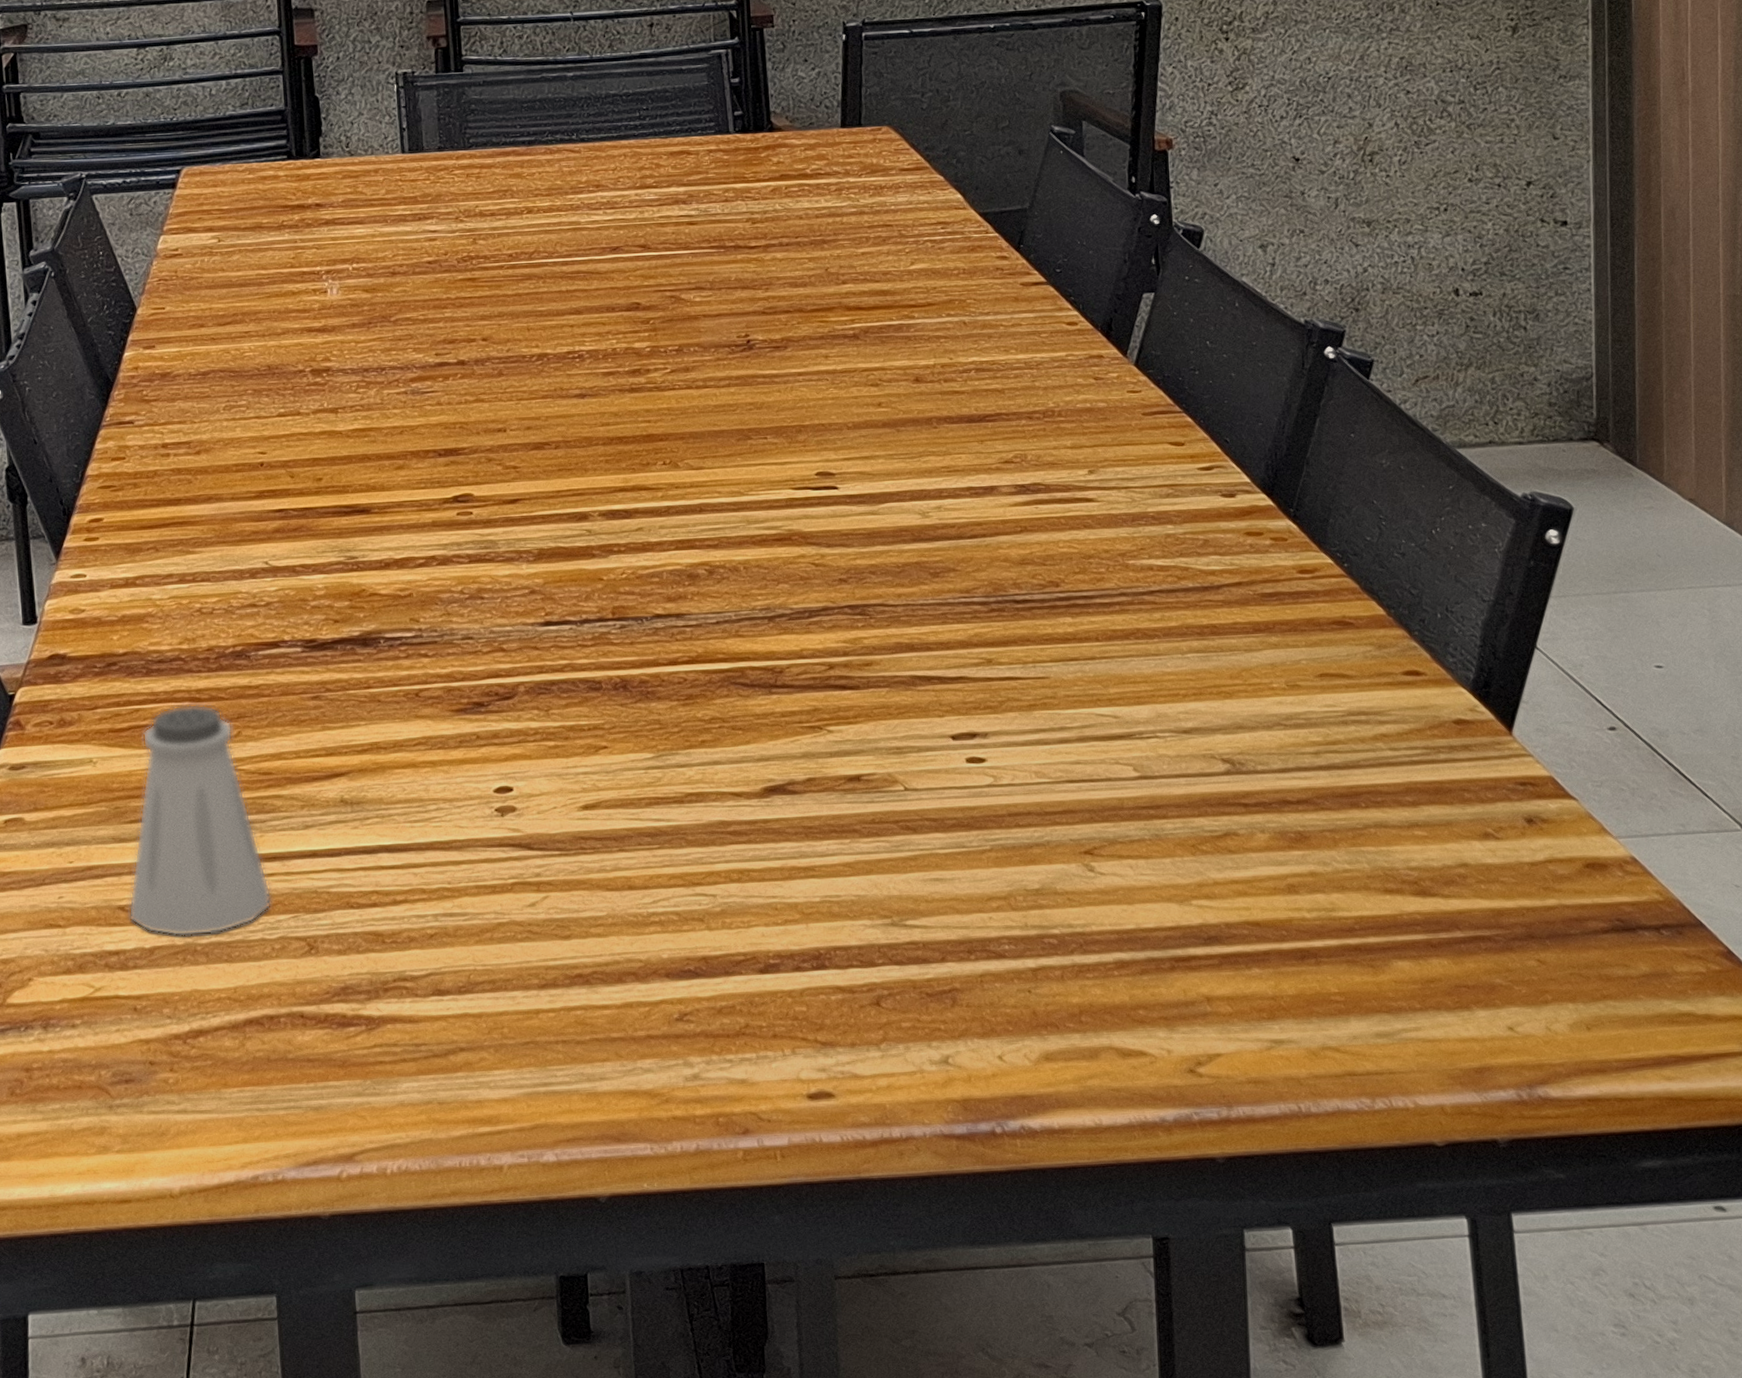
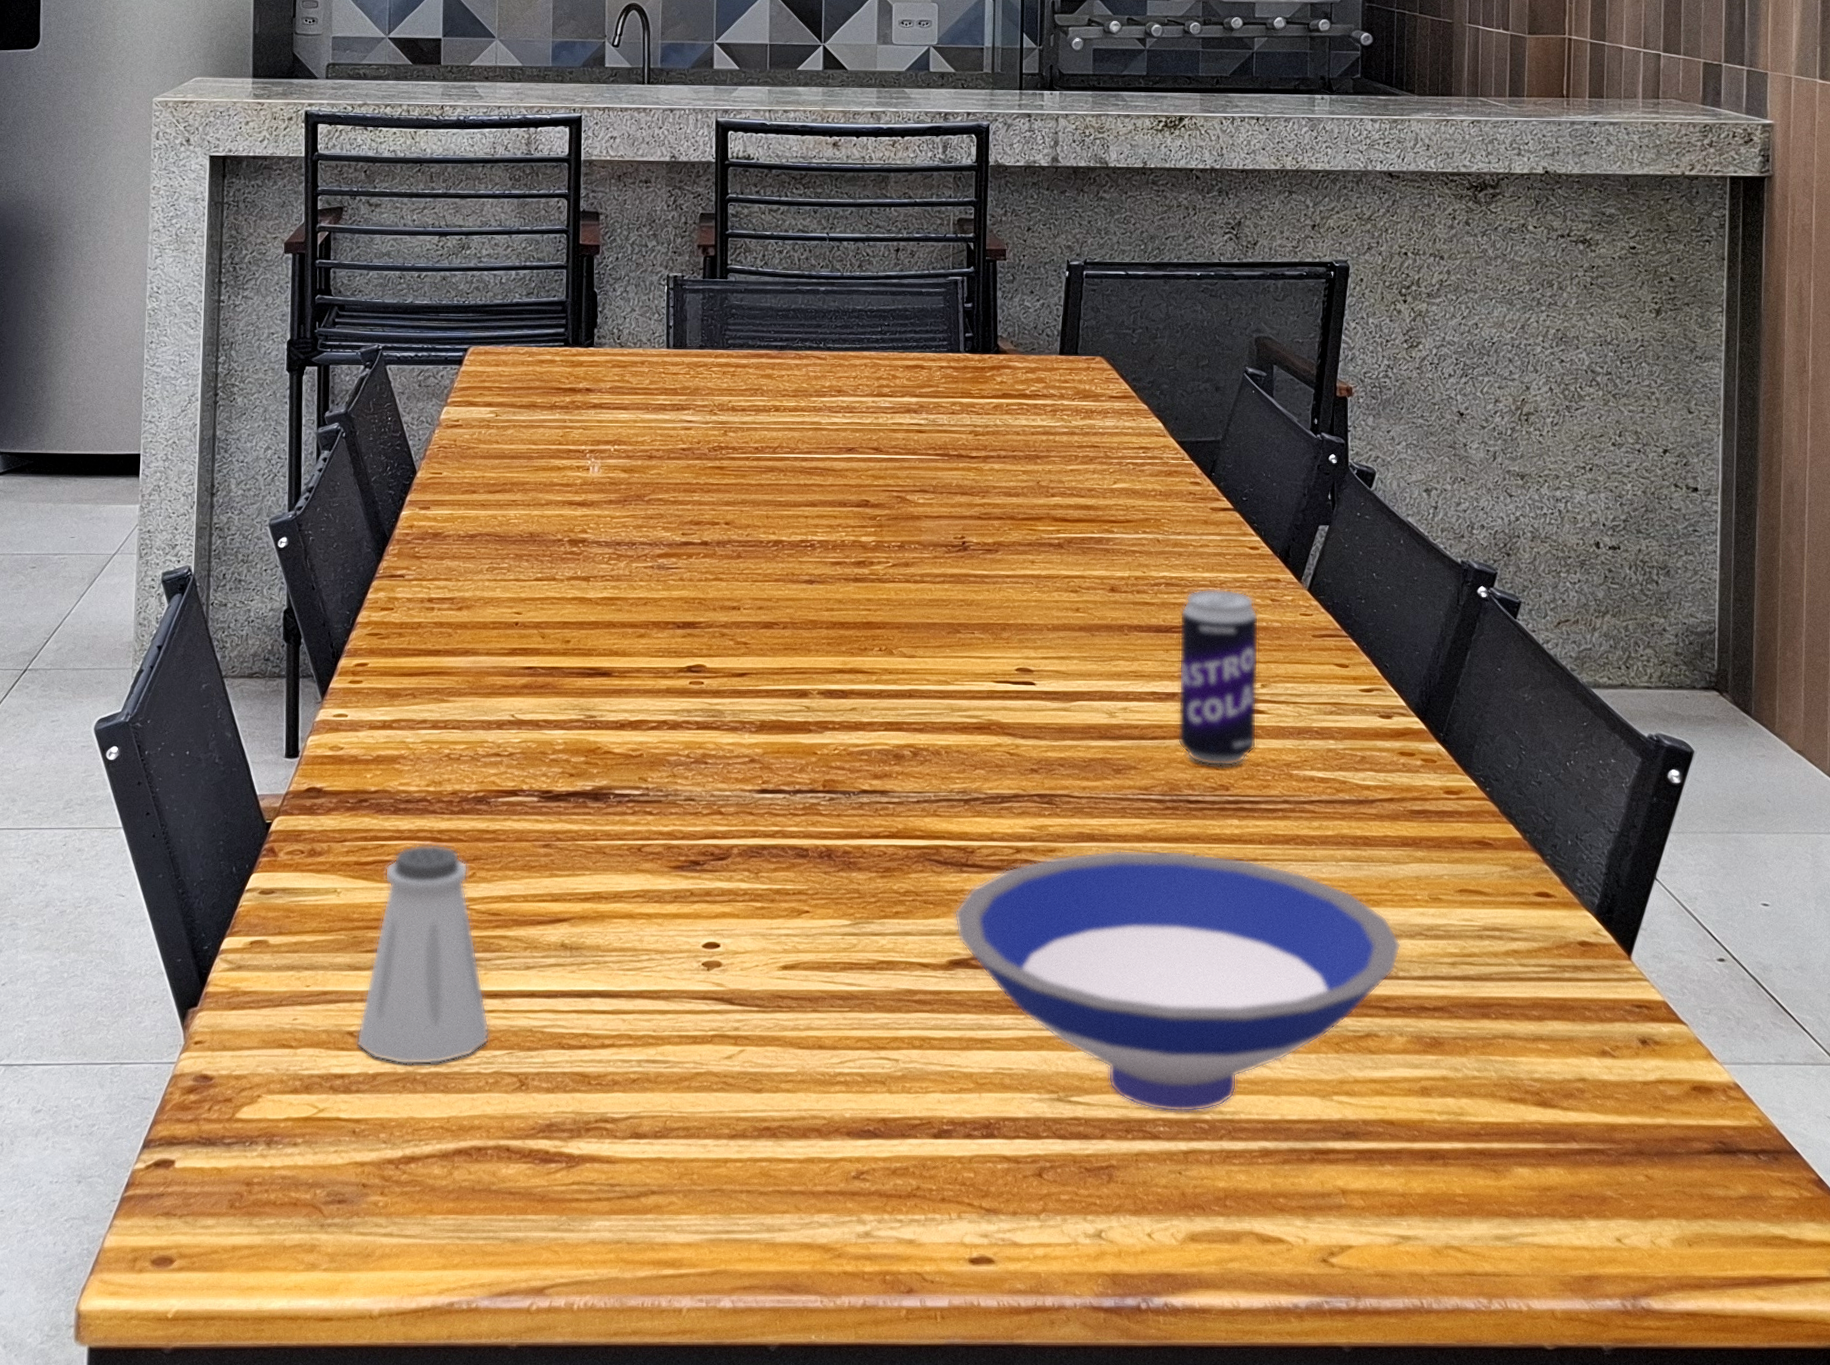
bowl: none [765,654,1258,929] -> present [954,849,1401,1112]
beverage can: none [993,370,1087,562] -> present [1178,589,1259,766]

